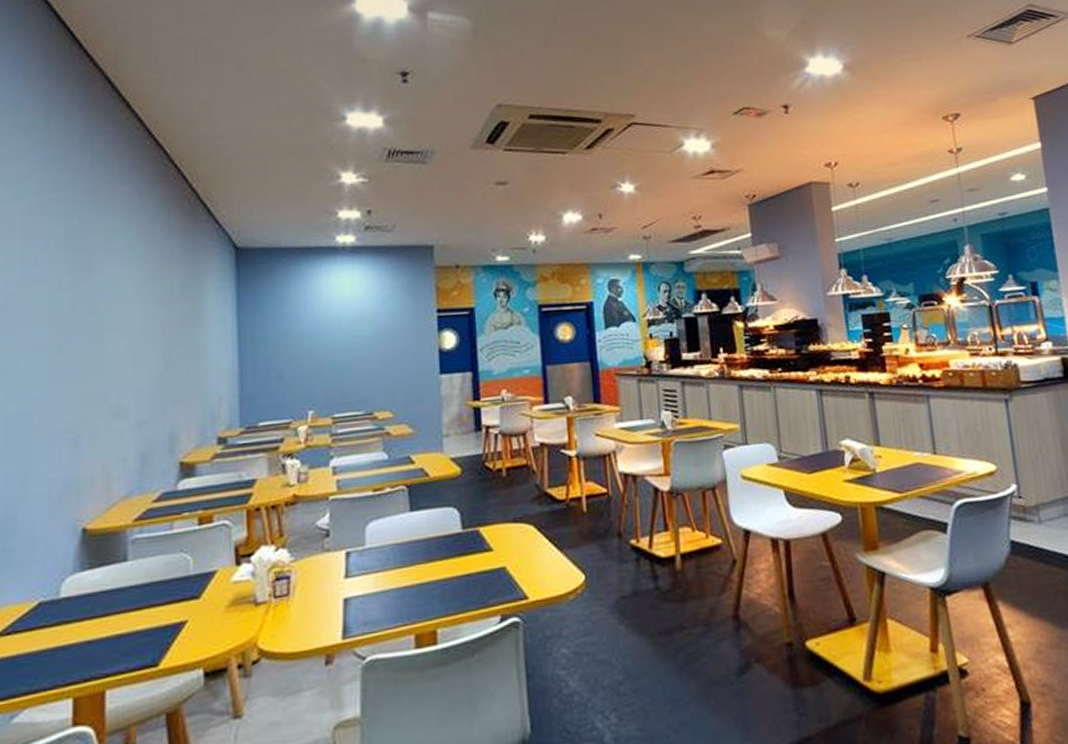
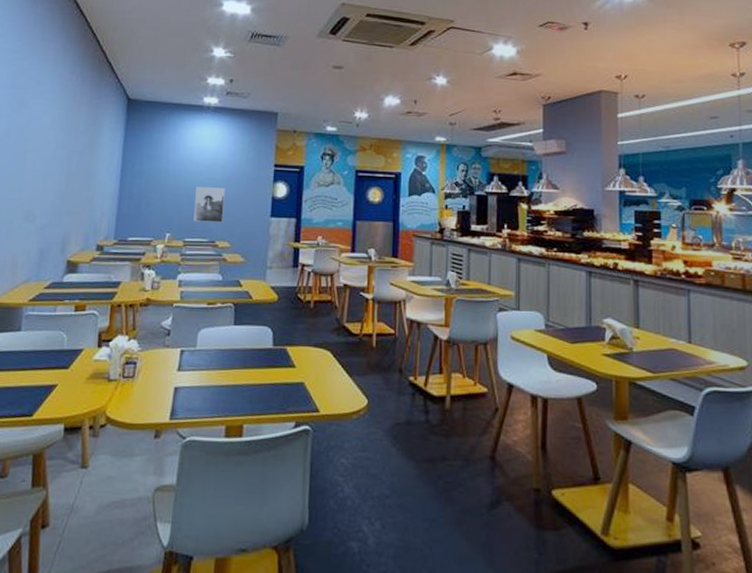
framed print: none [340,346,380,392] -> present [193,186,225,223]

